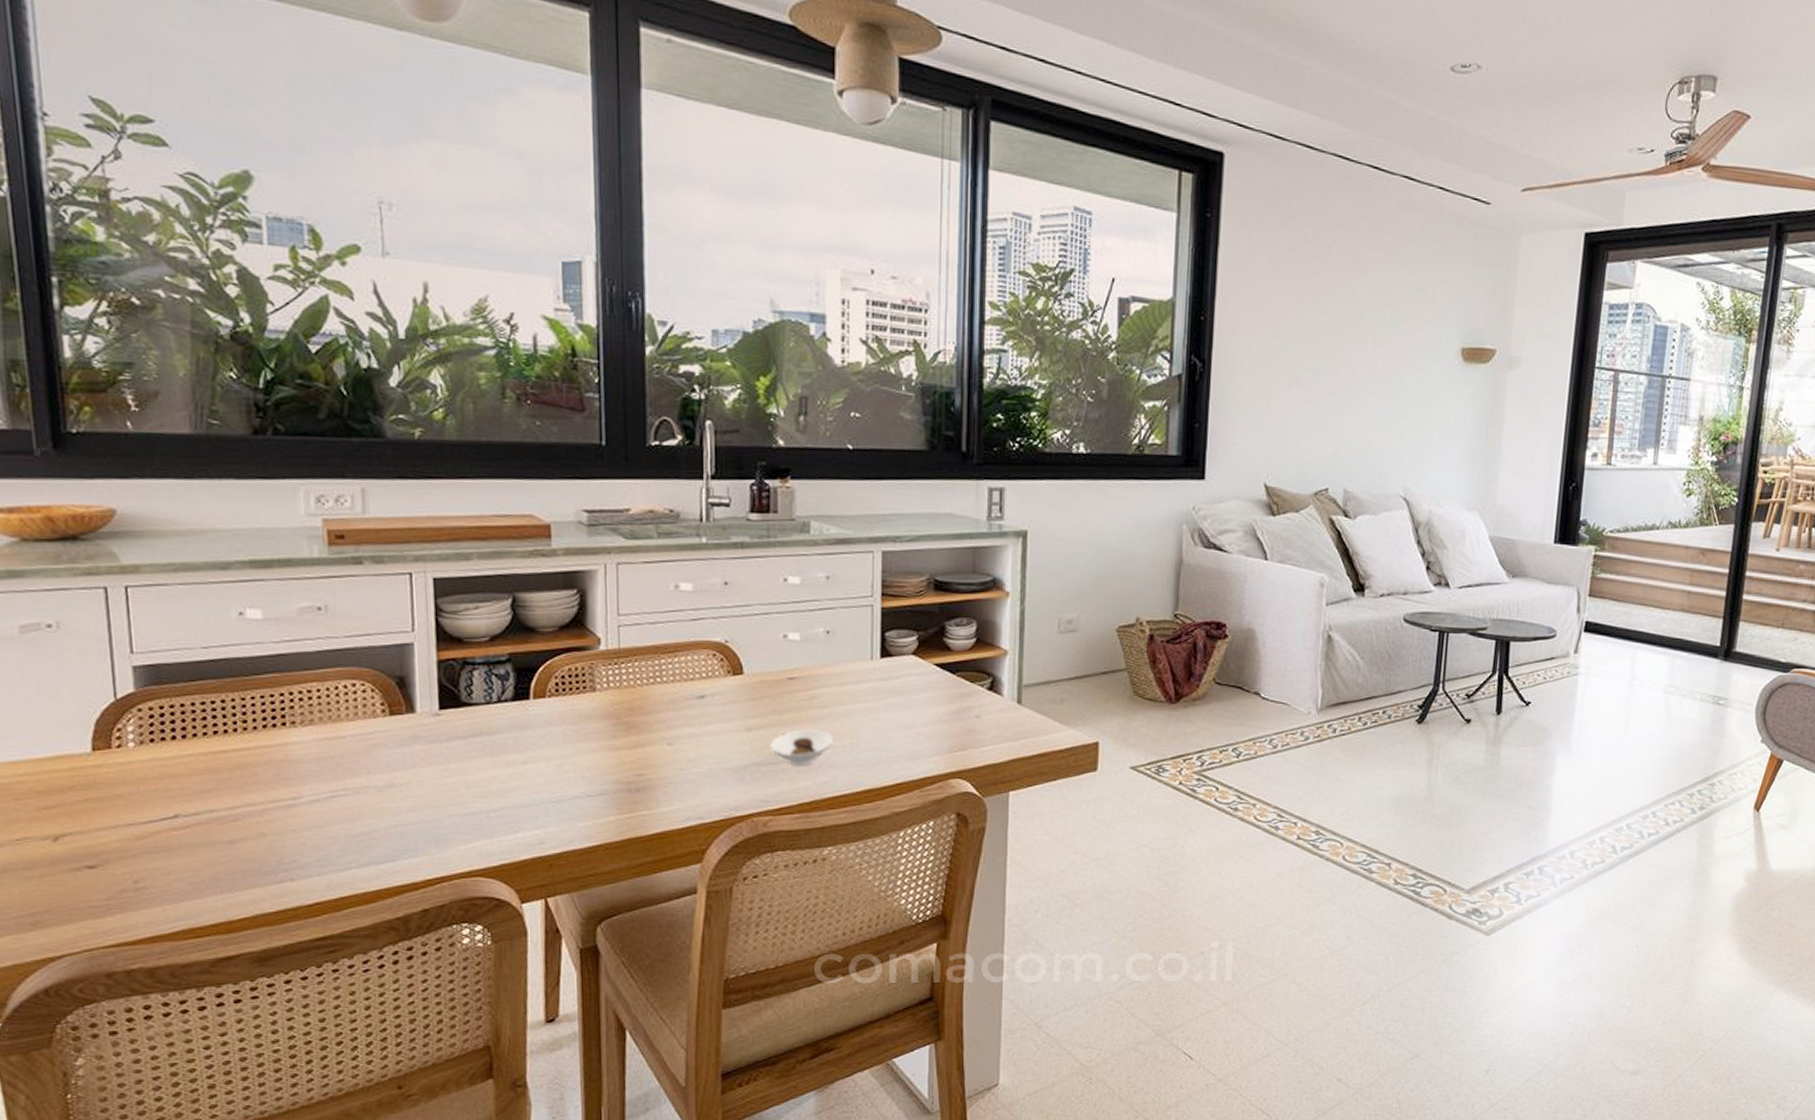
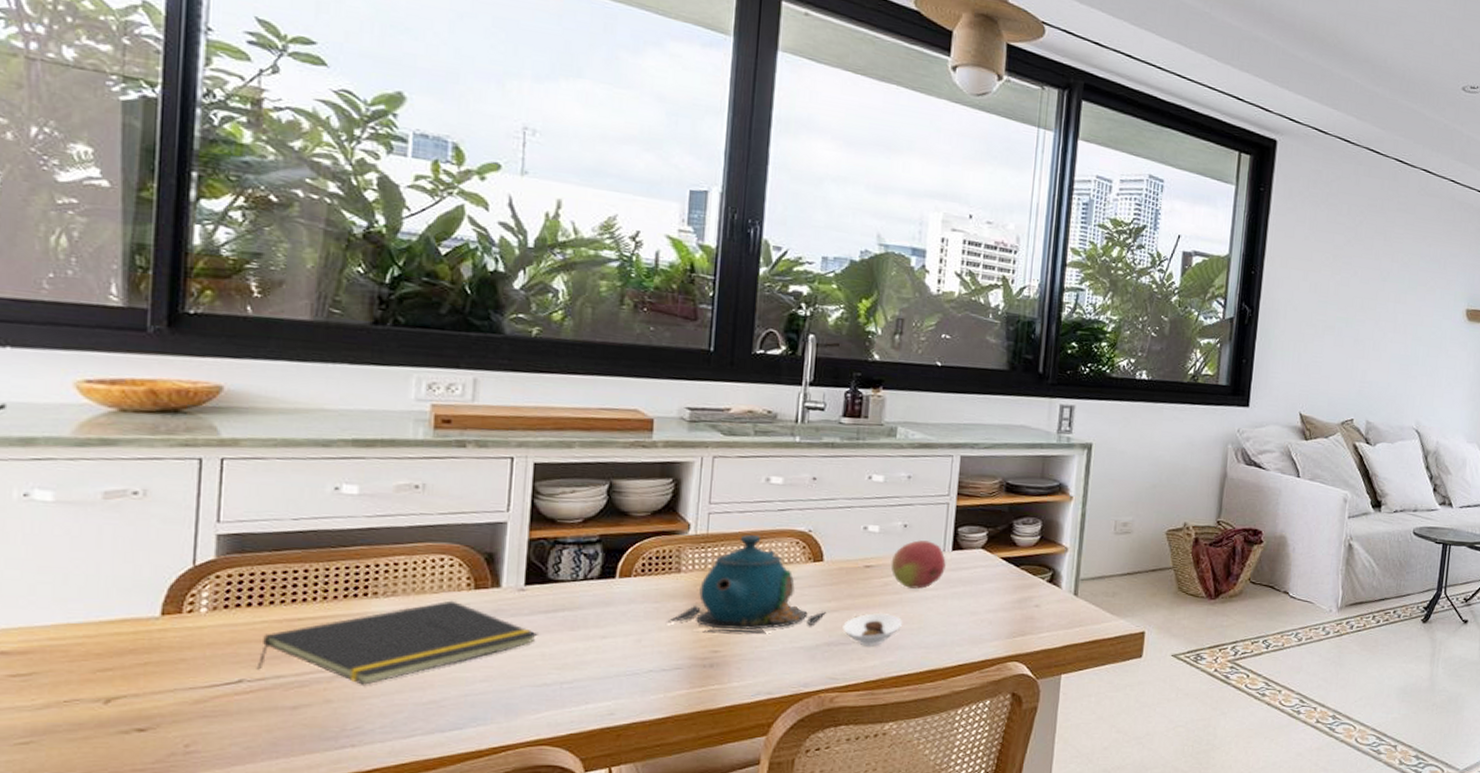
notepad: none [189,728,459,818] -> present [256,600,538,685]
teapot: none [587,648,751,756] -> present [667,535,826,635]
fruit: none [815,648,875,701] -> present [890,540,946,589]

